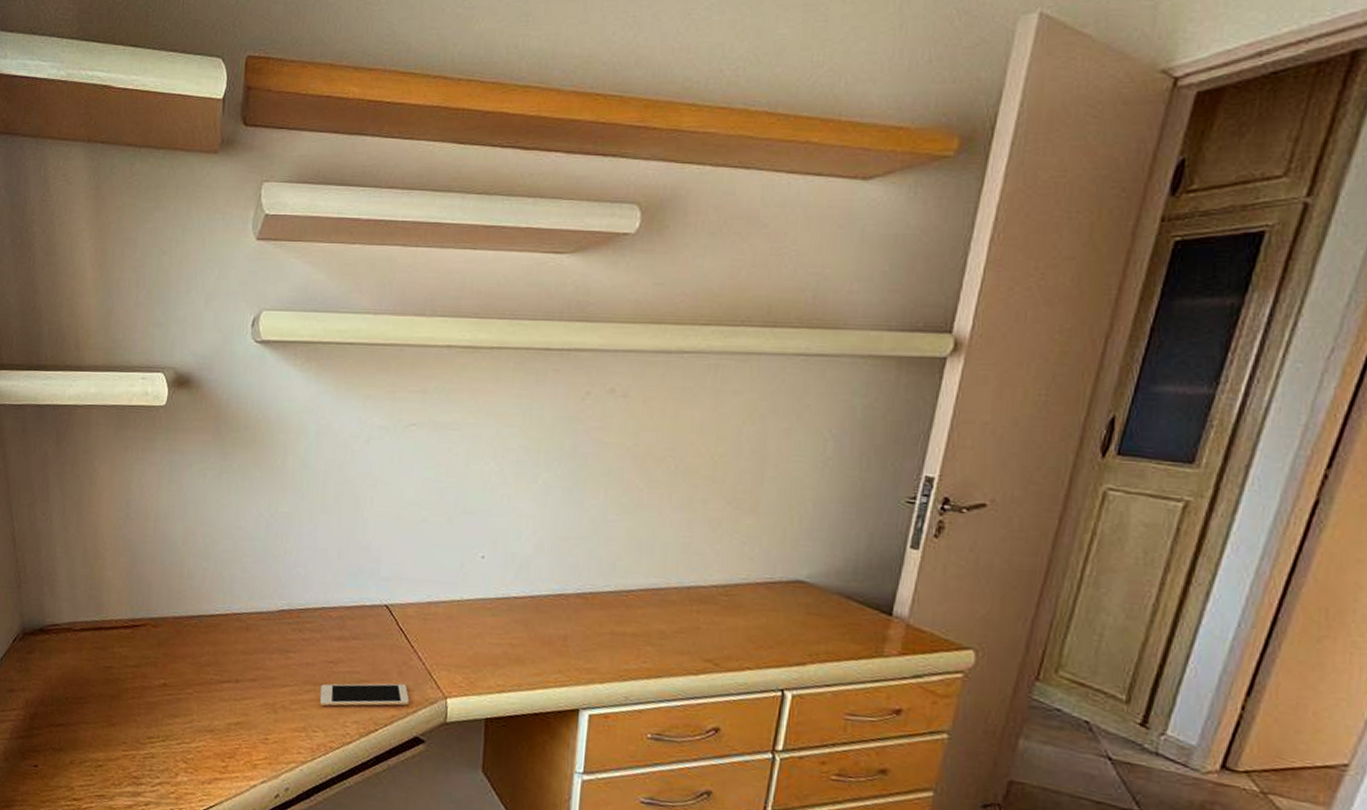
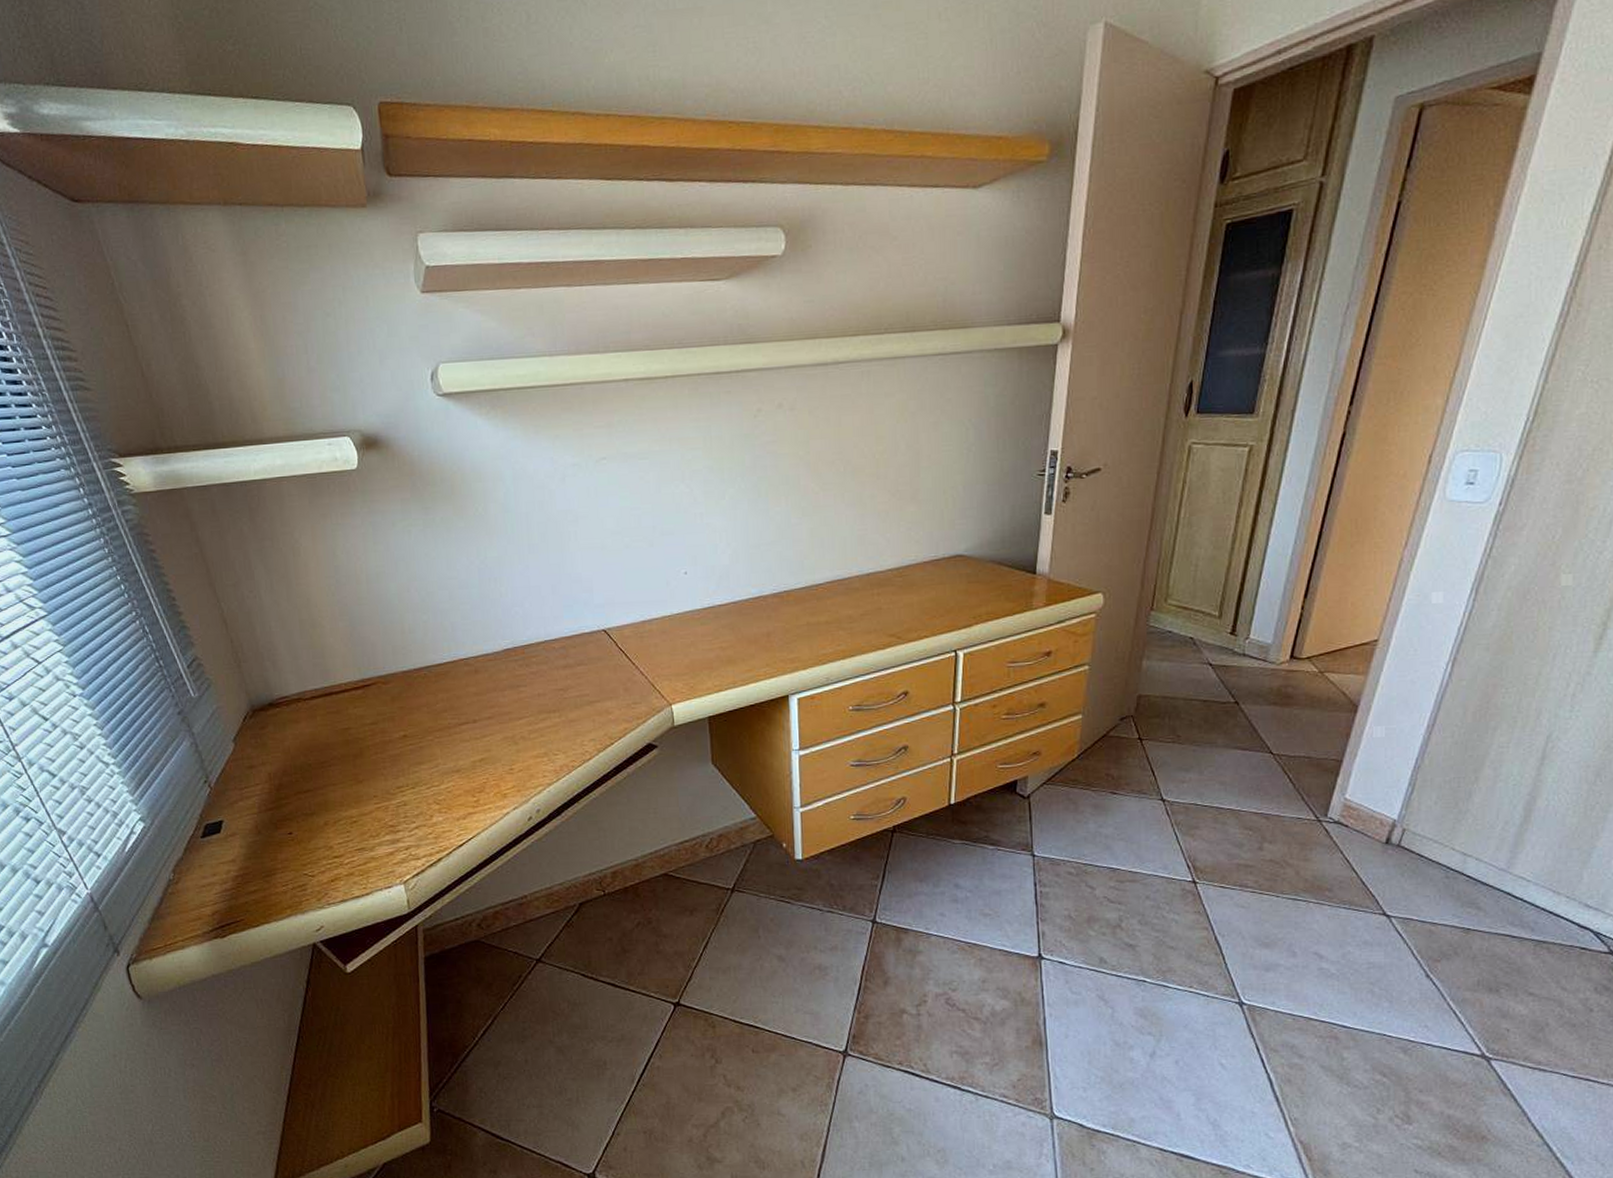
cell phone: present [319,683,410,707] -> none [554,698,639,730]

